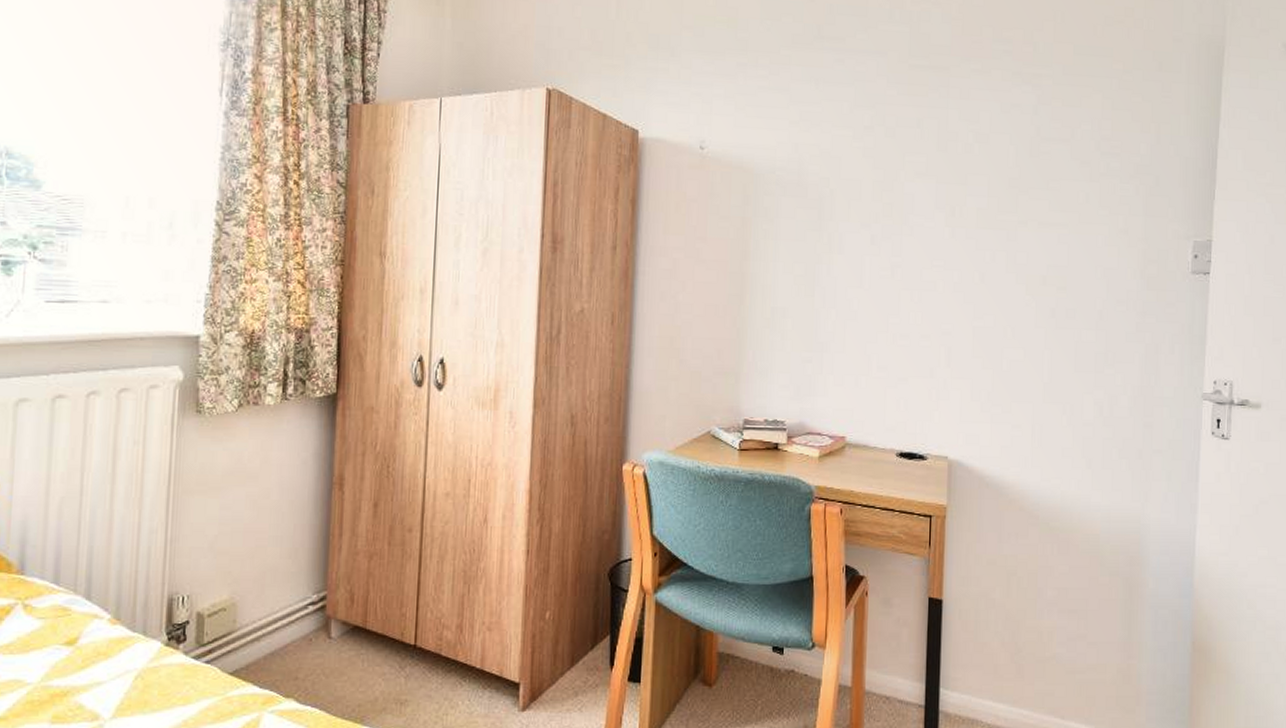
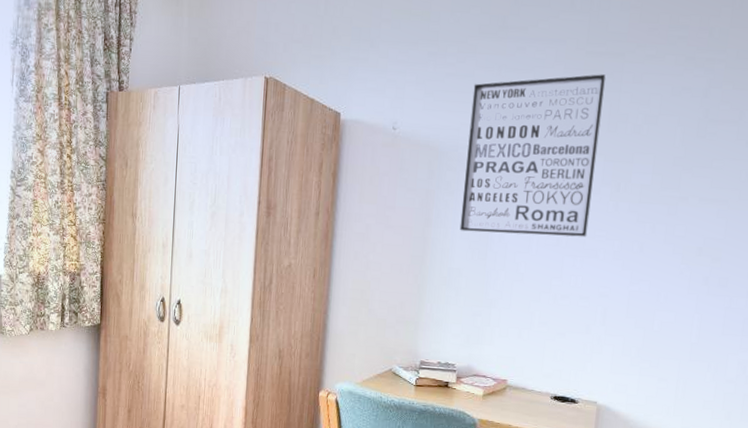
wall art: none [782,89,932,268] -> present [459,74,606,237]

